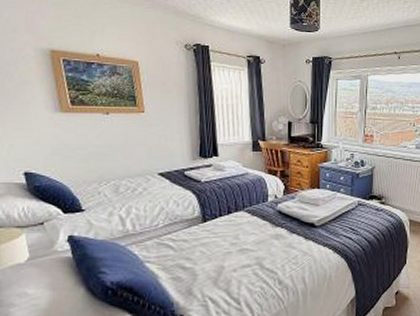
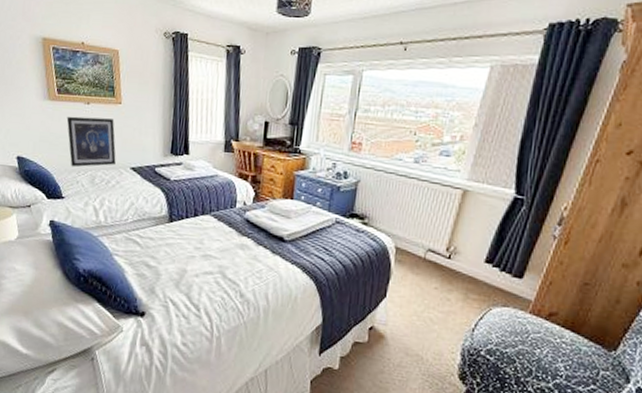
wall art: none [83,127,142,178] -> present [66,116,116,167]

